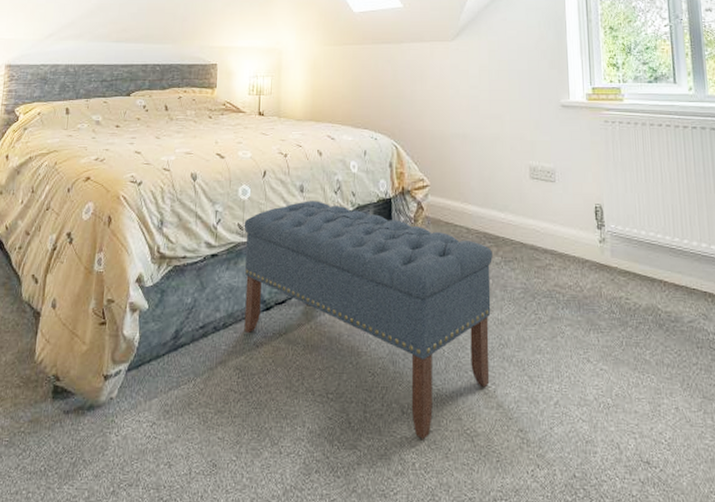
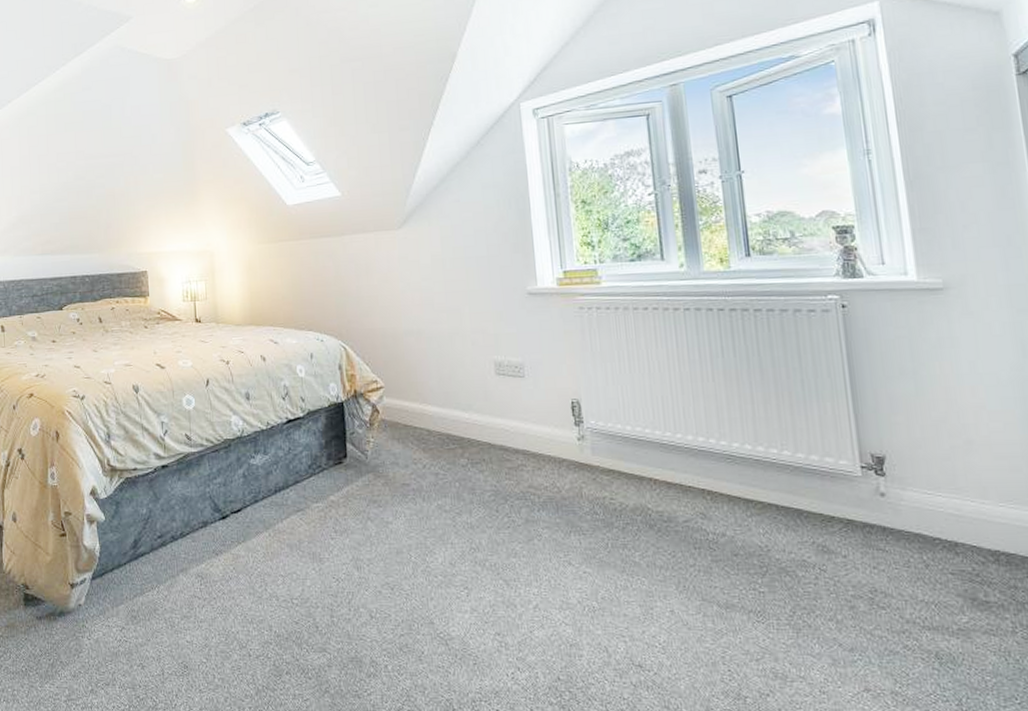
bench: present [244,201,492,439] -> none [191,408,462,642]

